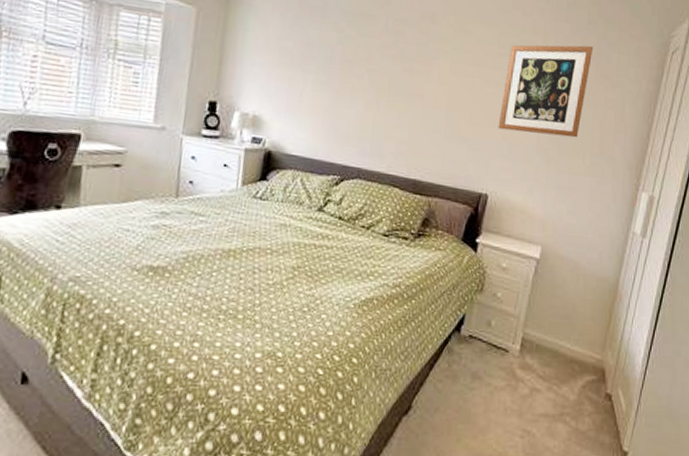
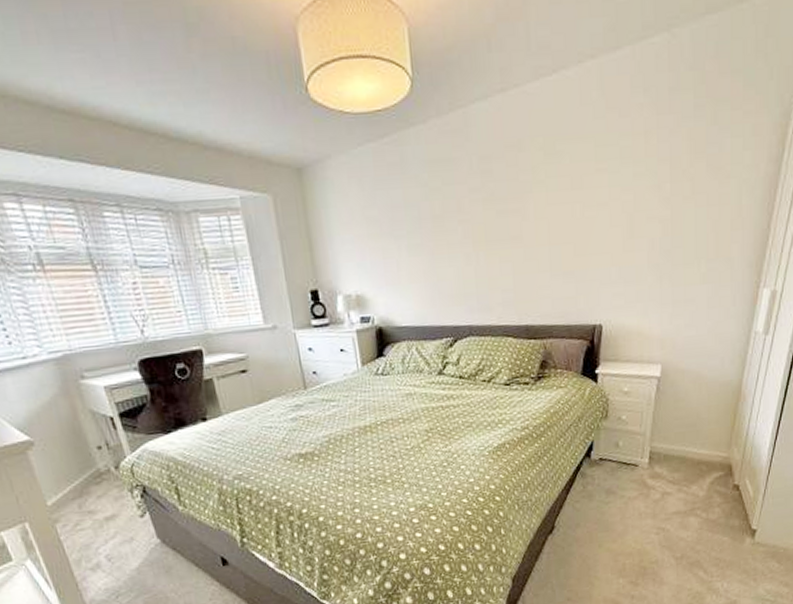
wall art: present [498,44,594,138] -> none [604,135,703,255]

